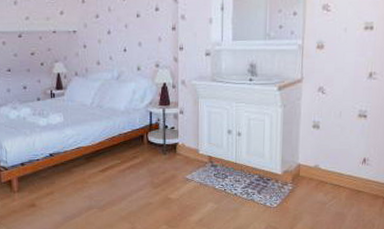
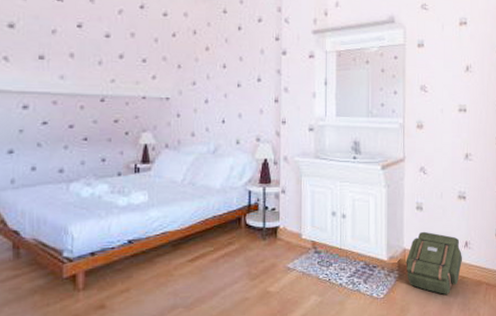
backpack: none [300,148,359,206] -> present [406,231,462,295]

